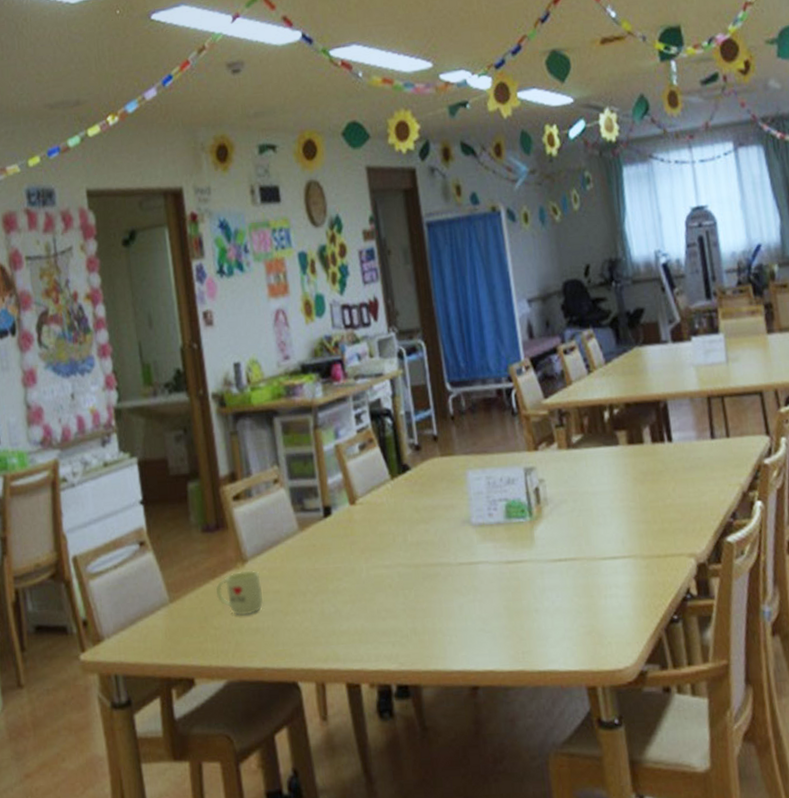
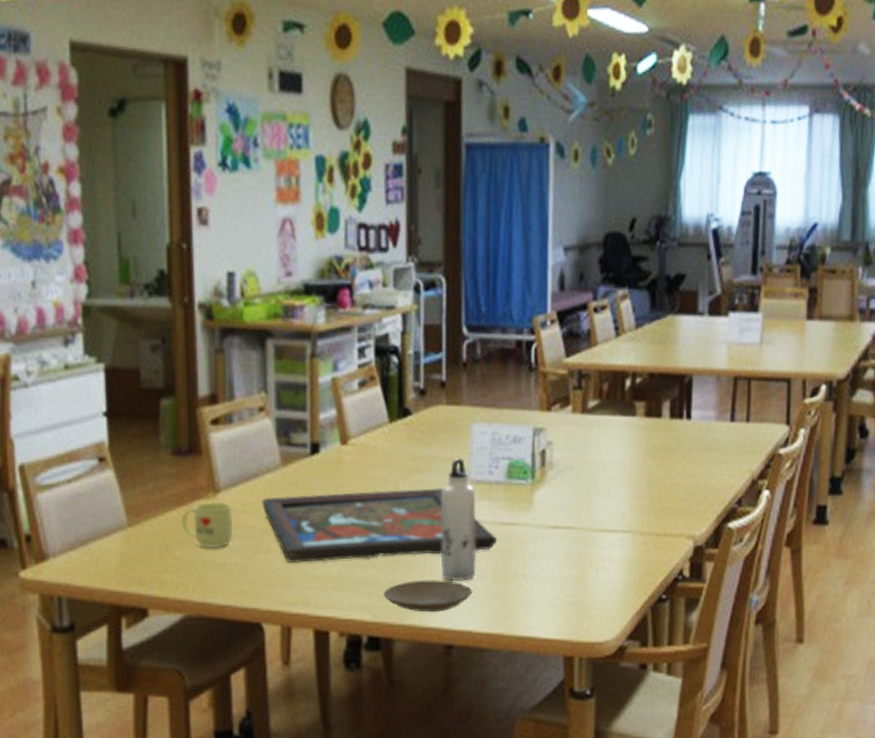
framed painting: none [285,534,506,622] -> present [262,487,498,564]
plate: none [405,622,490,656] -> present [383,580,473,613]
water bottle: none [447,504,490,623] -> present [440,457,477,581]

